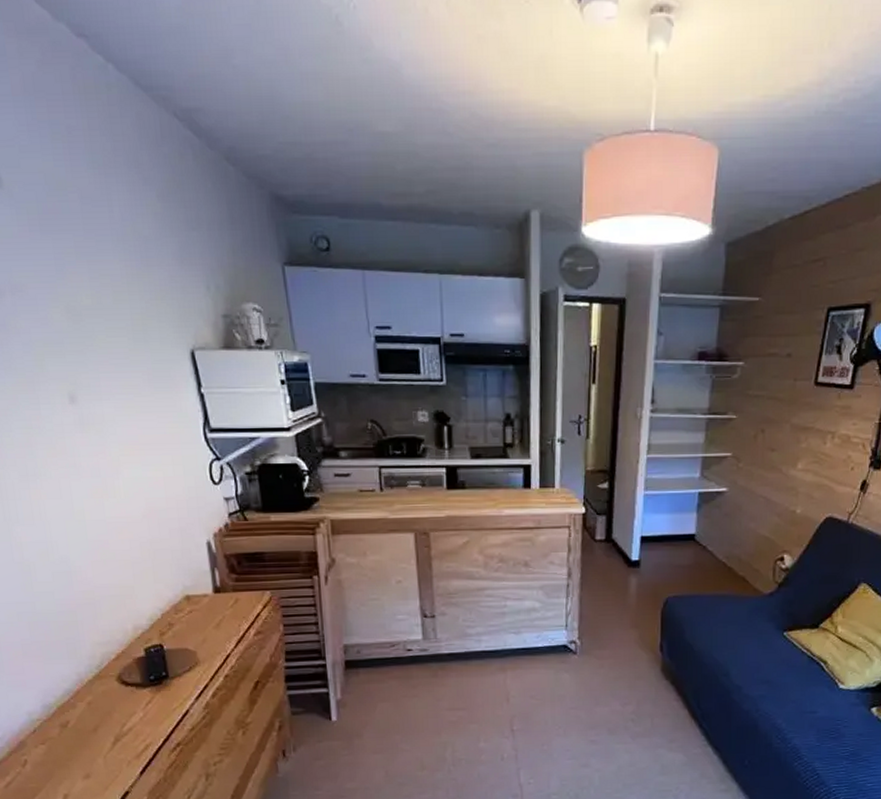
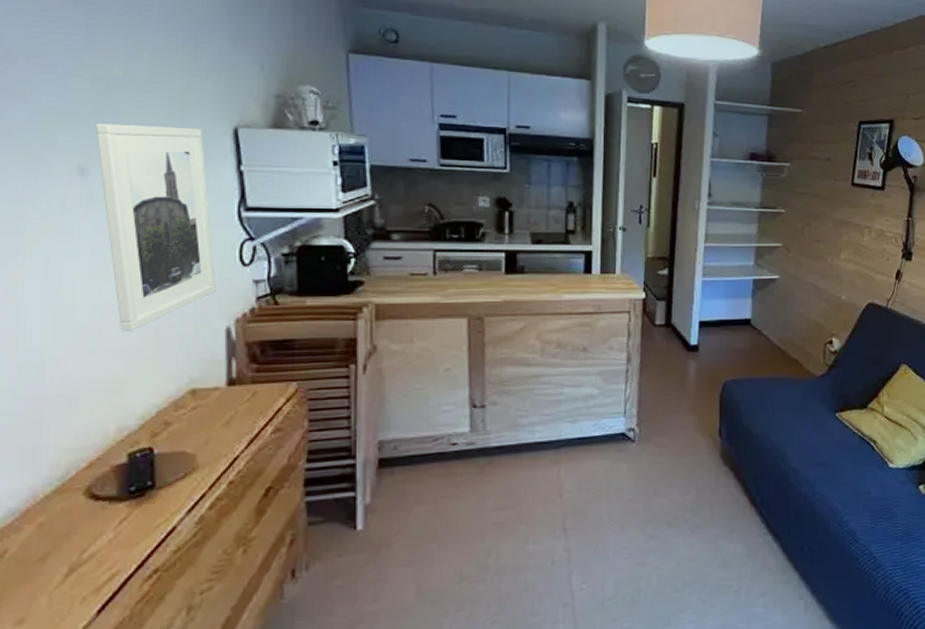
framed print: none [76,352,195,544] -> present [95,123,216,331]

